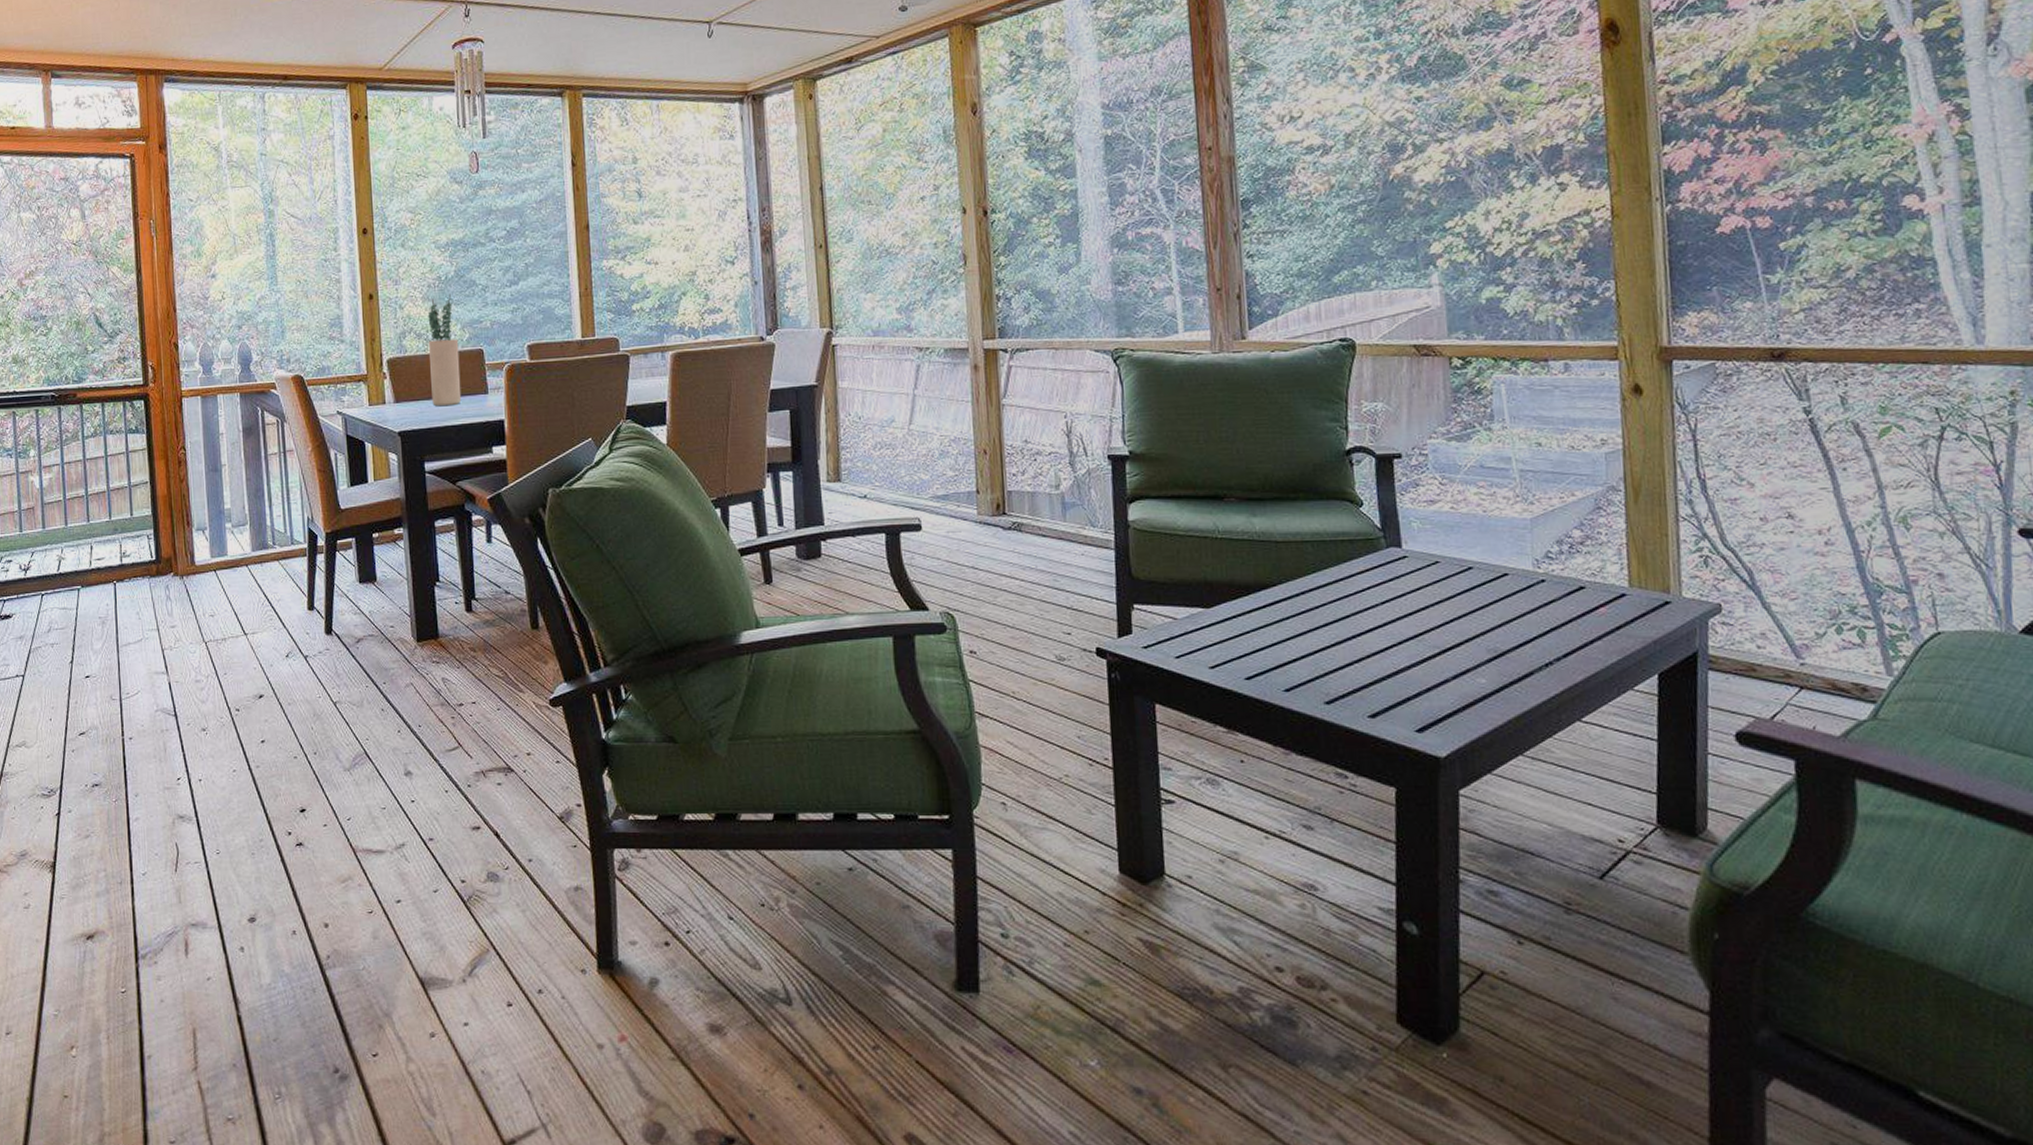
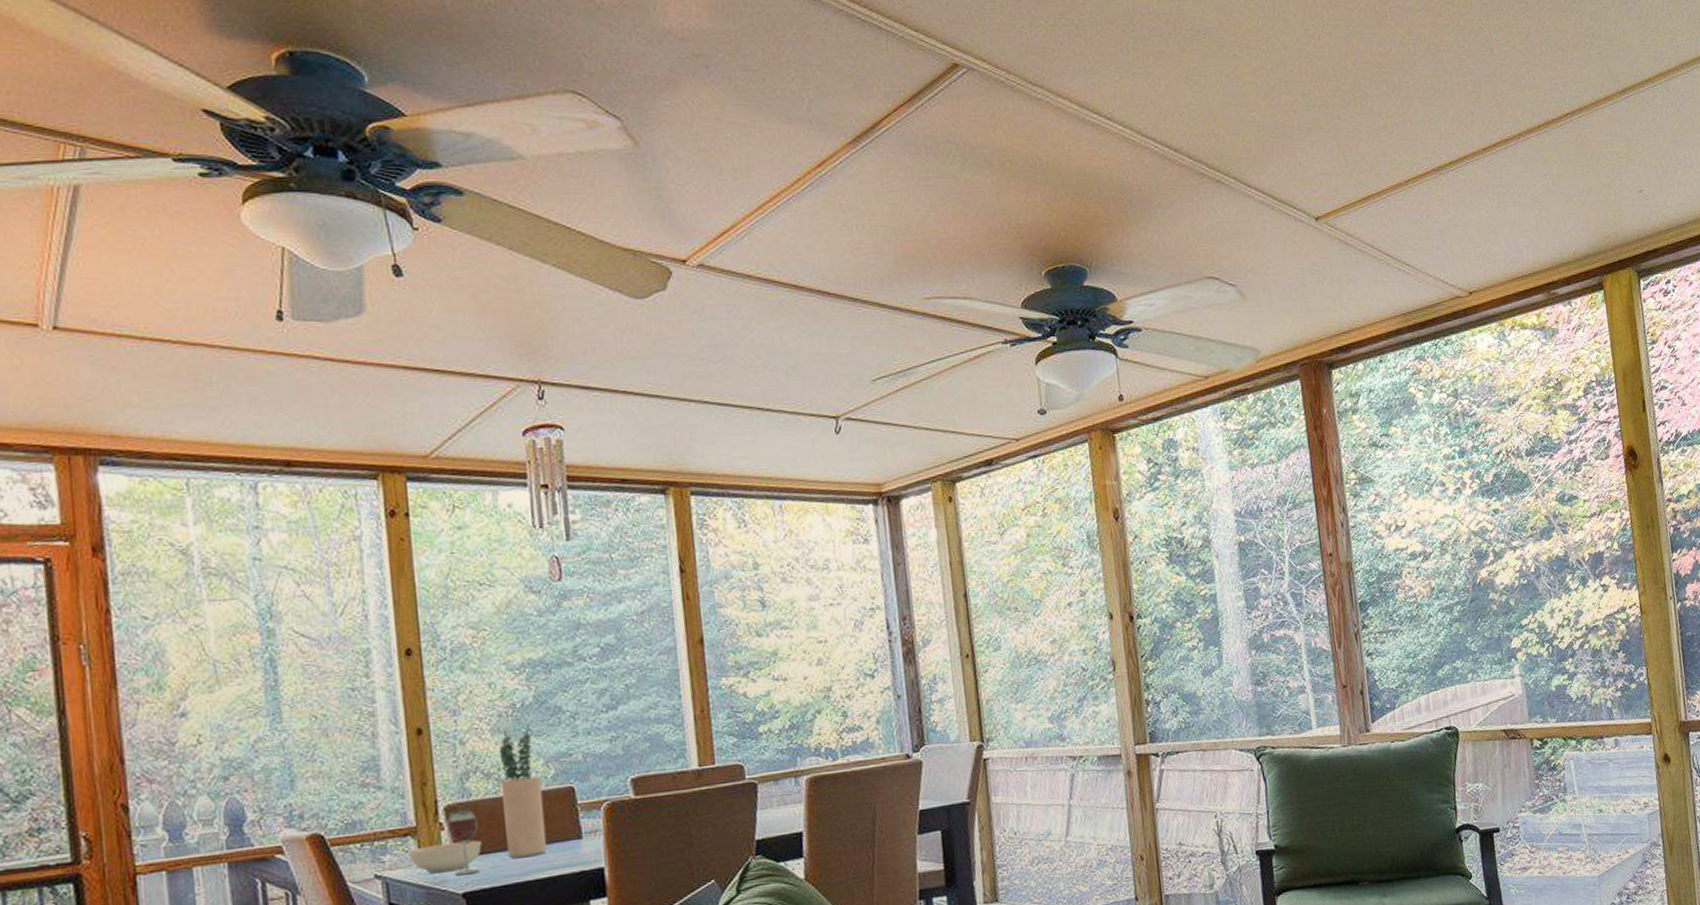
bowl: none [360,389,413,414] -> present [407,840,482,874]
wineglass: none [389,363,412,417] -> present [448,809,480,876]

